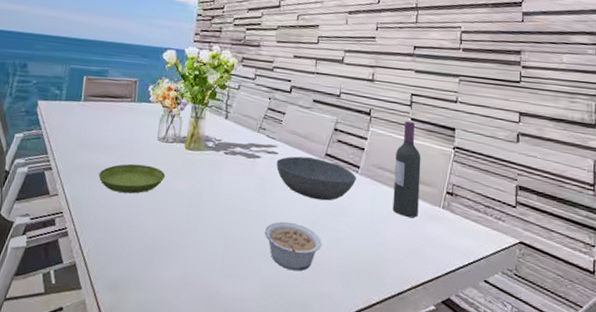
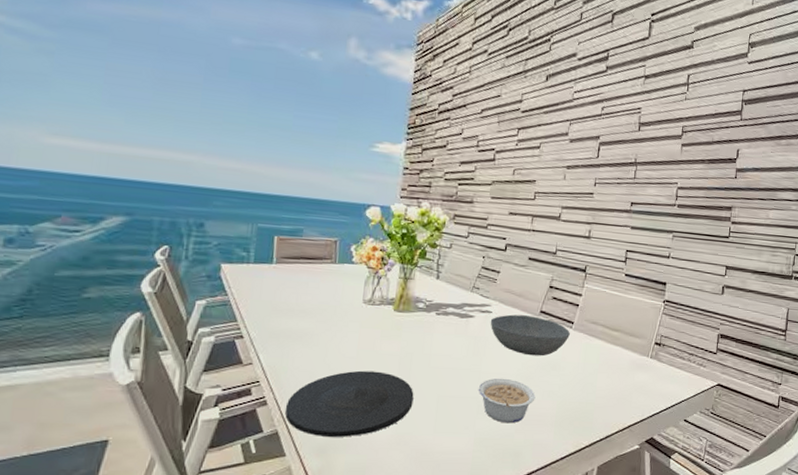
plate: none [83,206,202,274] -> present [285,370,414,437]
saucer: present [98,163,166,194] -> none [298,328,373,359]
wine bottle: present [392,120,421,218] -> none [604,276,633,368]

